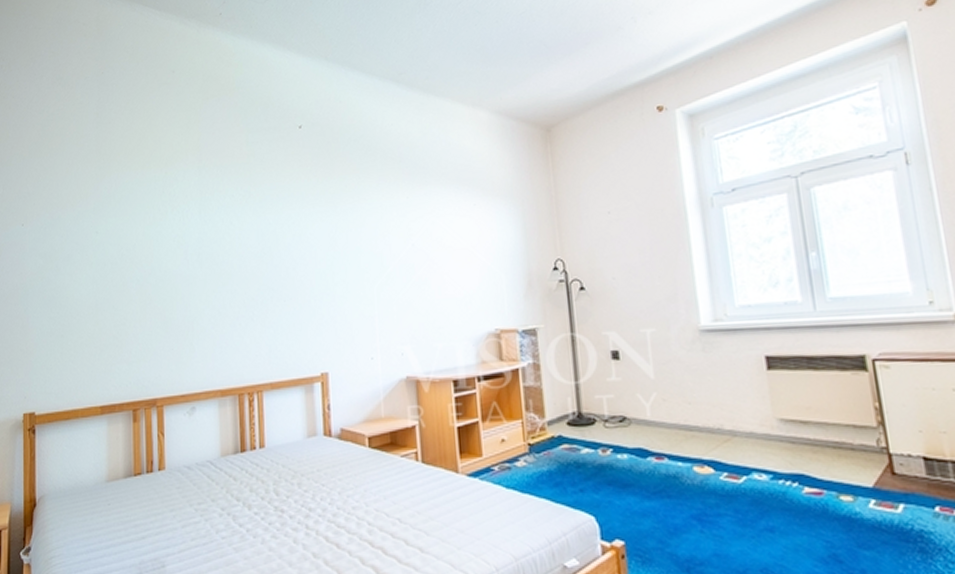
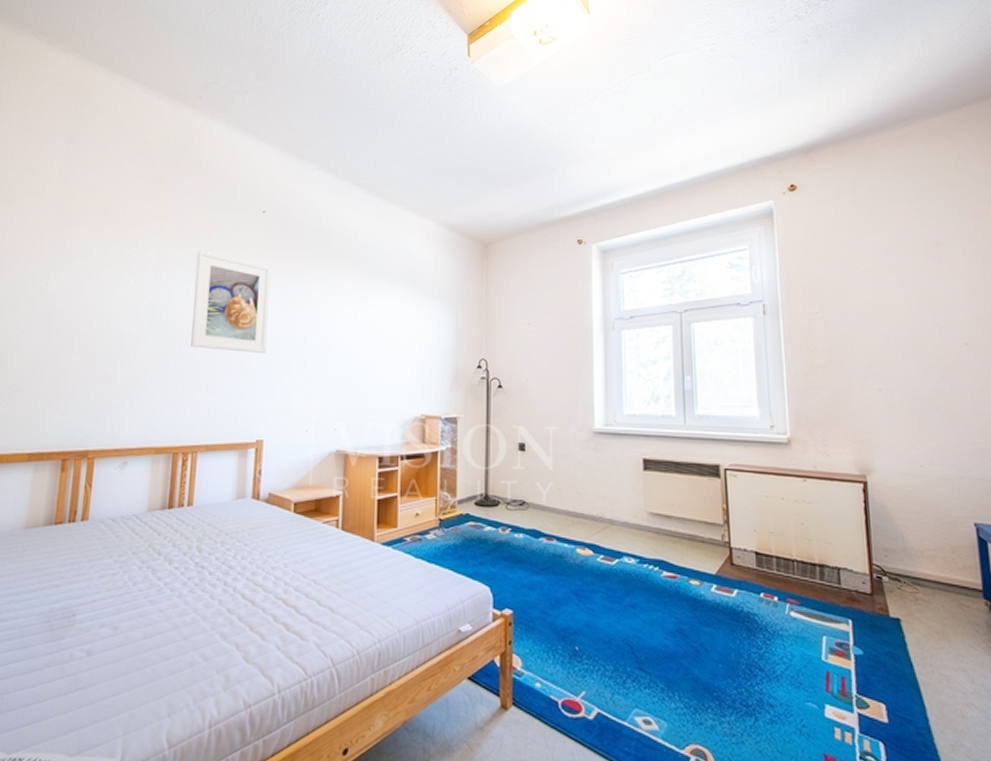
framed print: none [237,177,320,282] -> present [191,251,271,354]

